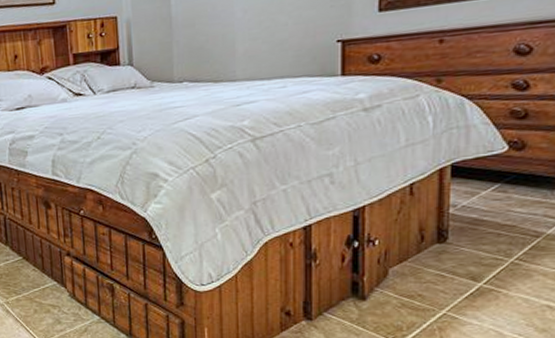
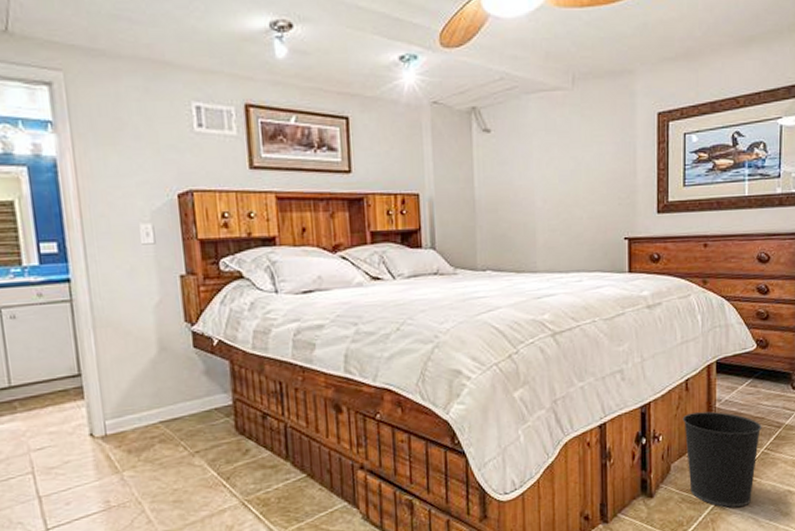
wastebasket: none [404,217,513,318] -> present [682,411,762,508]

